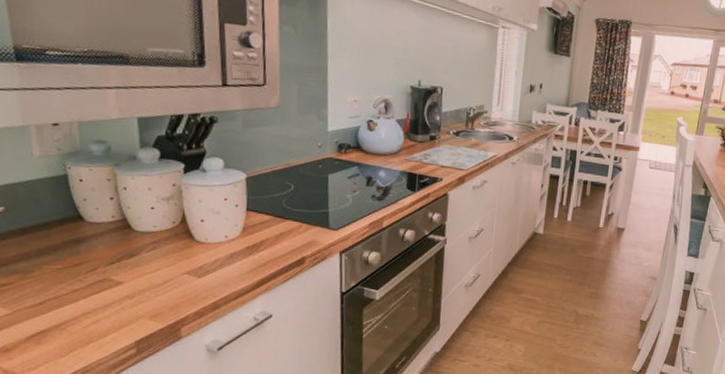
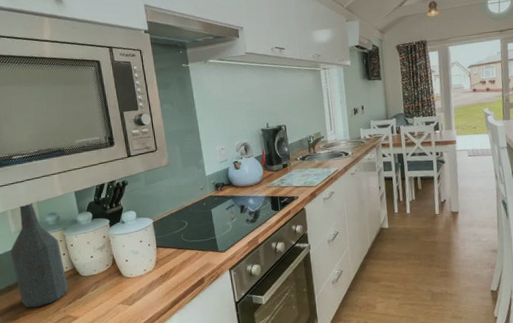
bottle: none [29,120,112,263] -> present [10,202,68,308]

